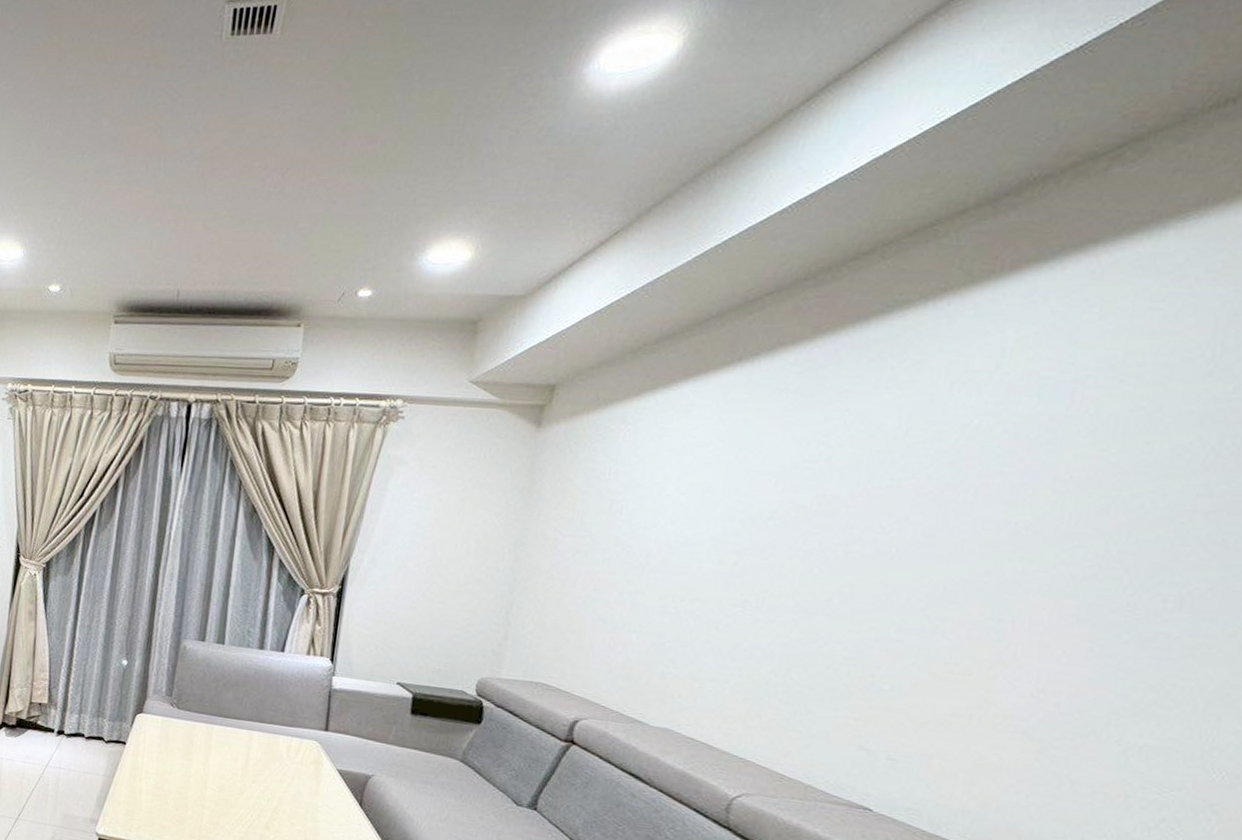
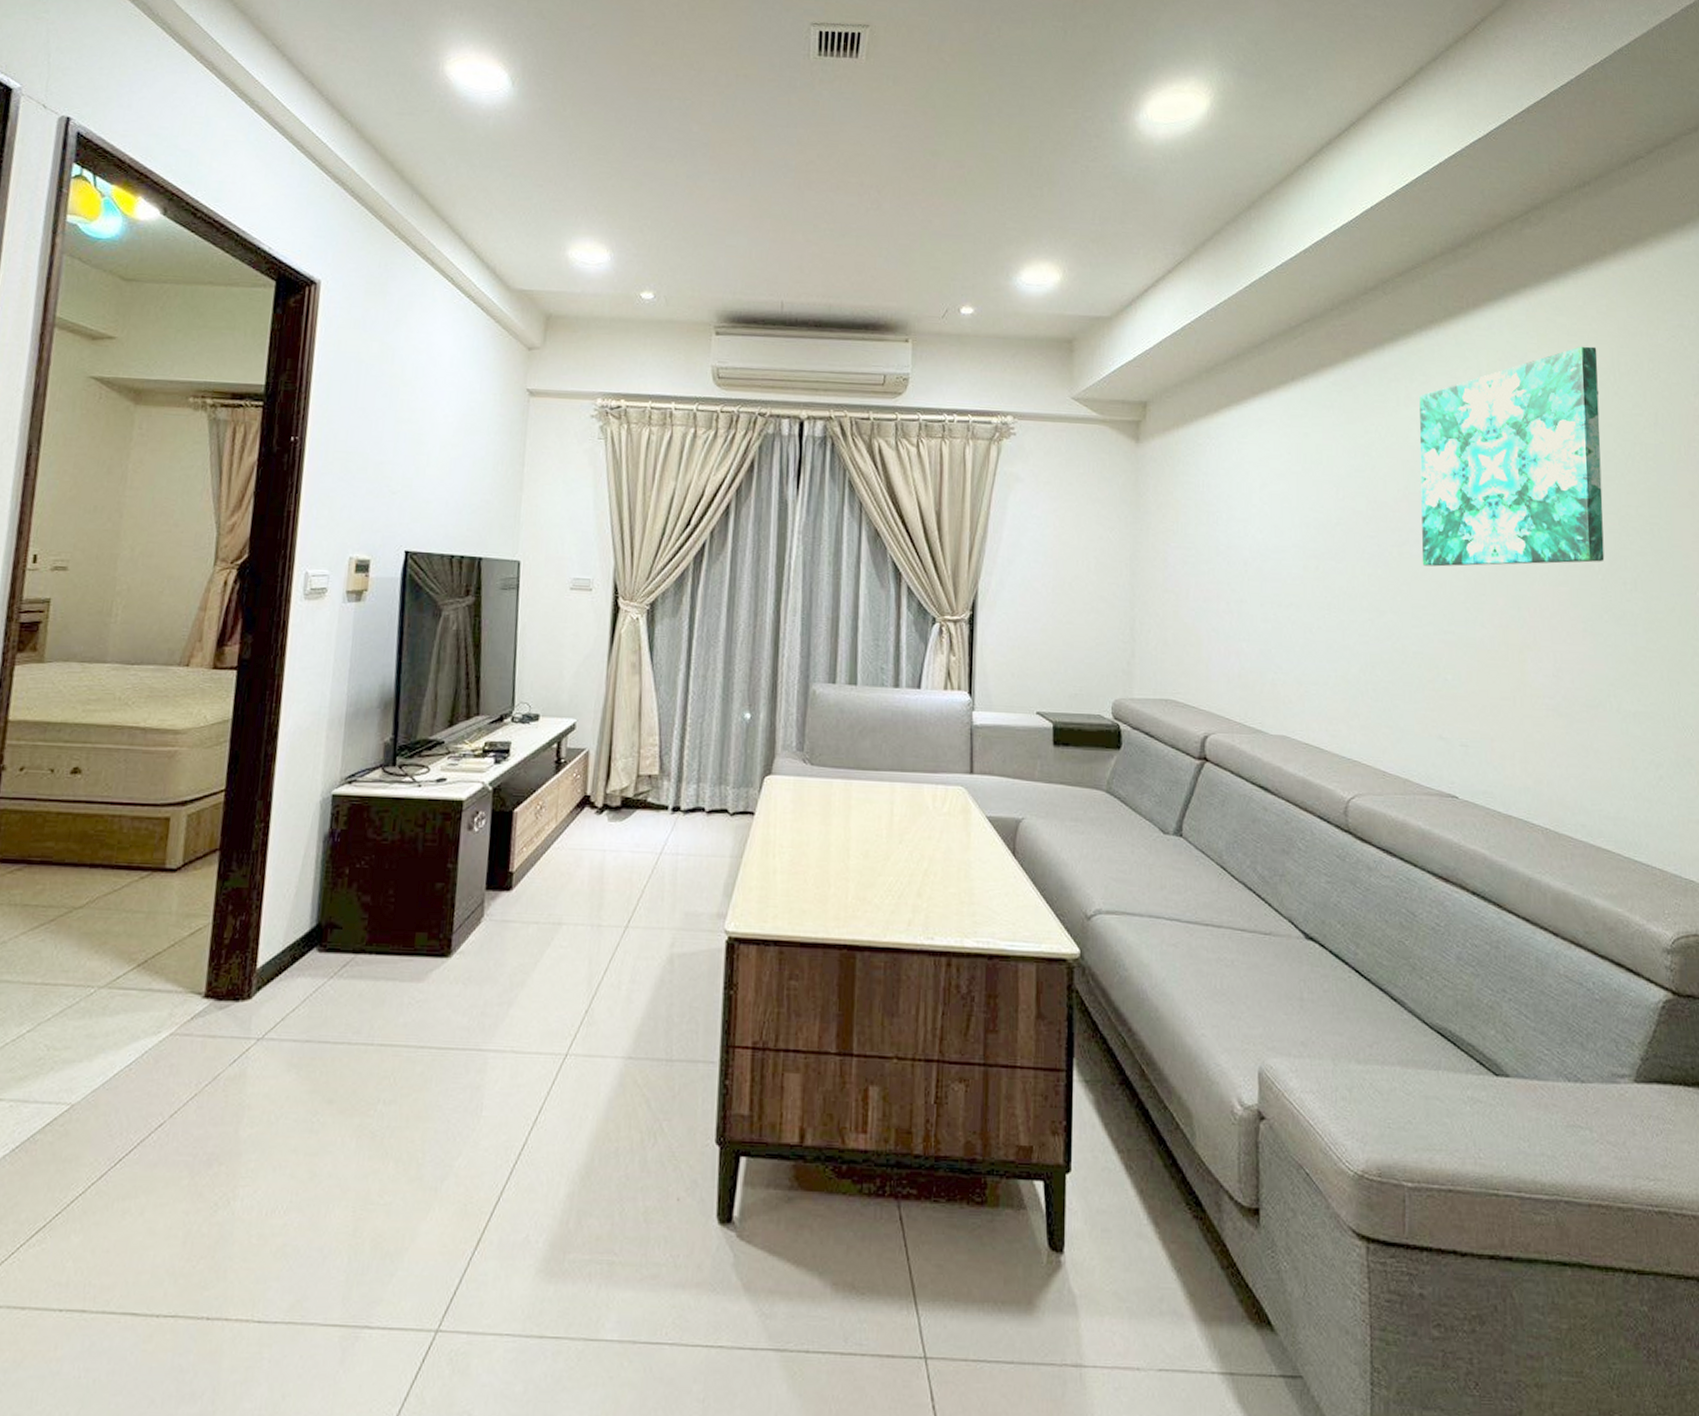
wall art: none [874,314,1194,575] -> present [1419,346,1605,567]

